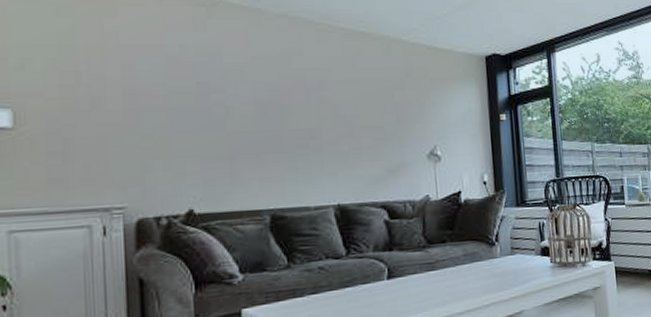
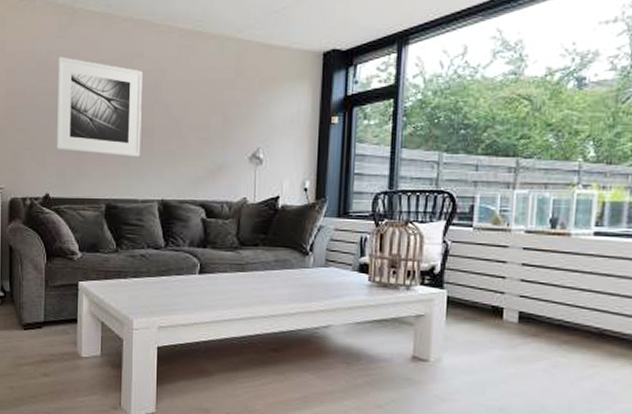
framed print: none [194,52,309,161] -> present [56,56,142,157]

